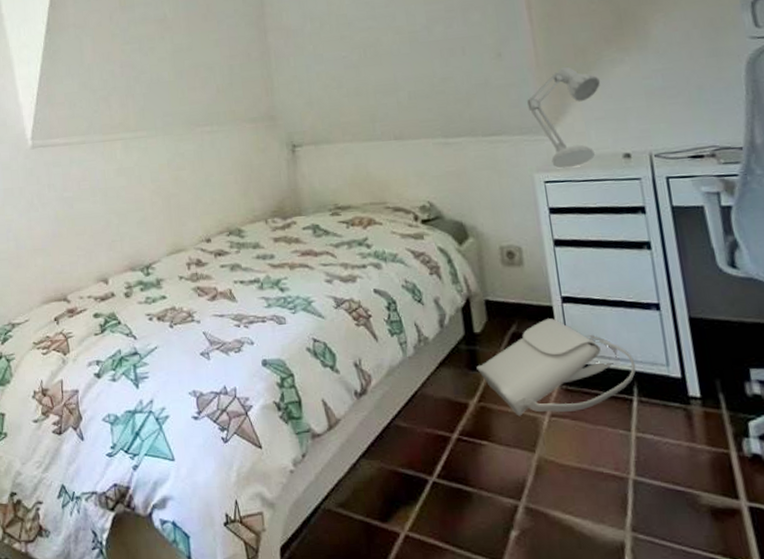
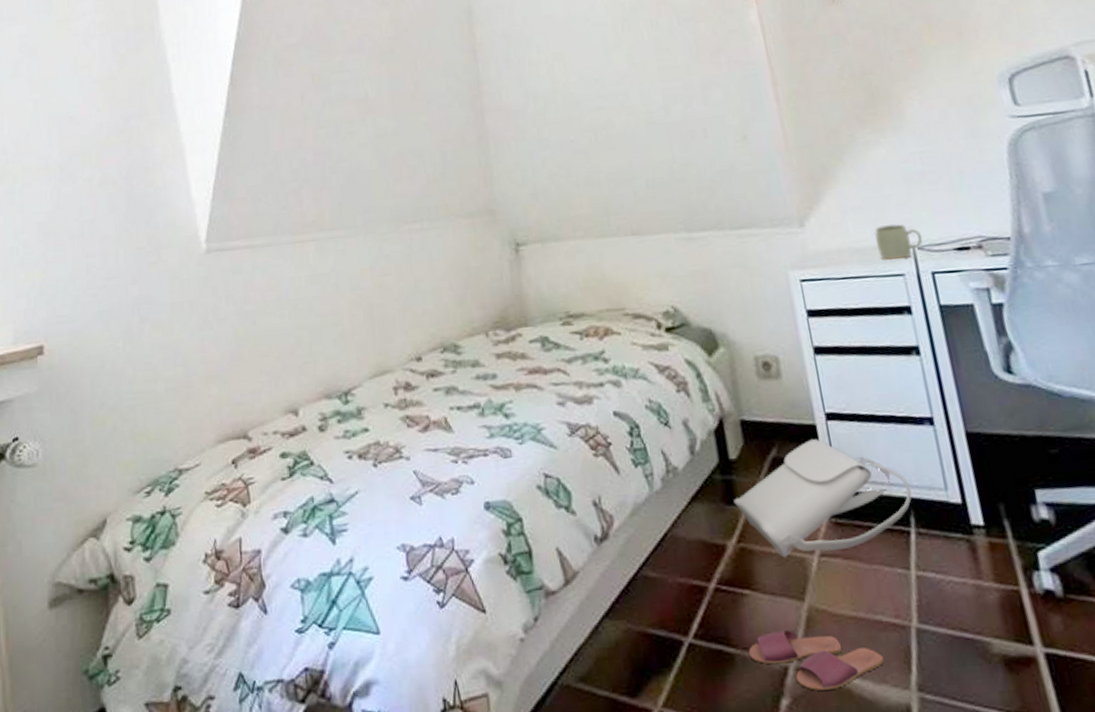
slippers: none [484,476,603,527] -> present [749,630,884,692]
desk lamp: present [527,66,601,169] -> none [777,149,856,265]
mug: none [614,133,660,165] -> present [874,224,923,260]

